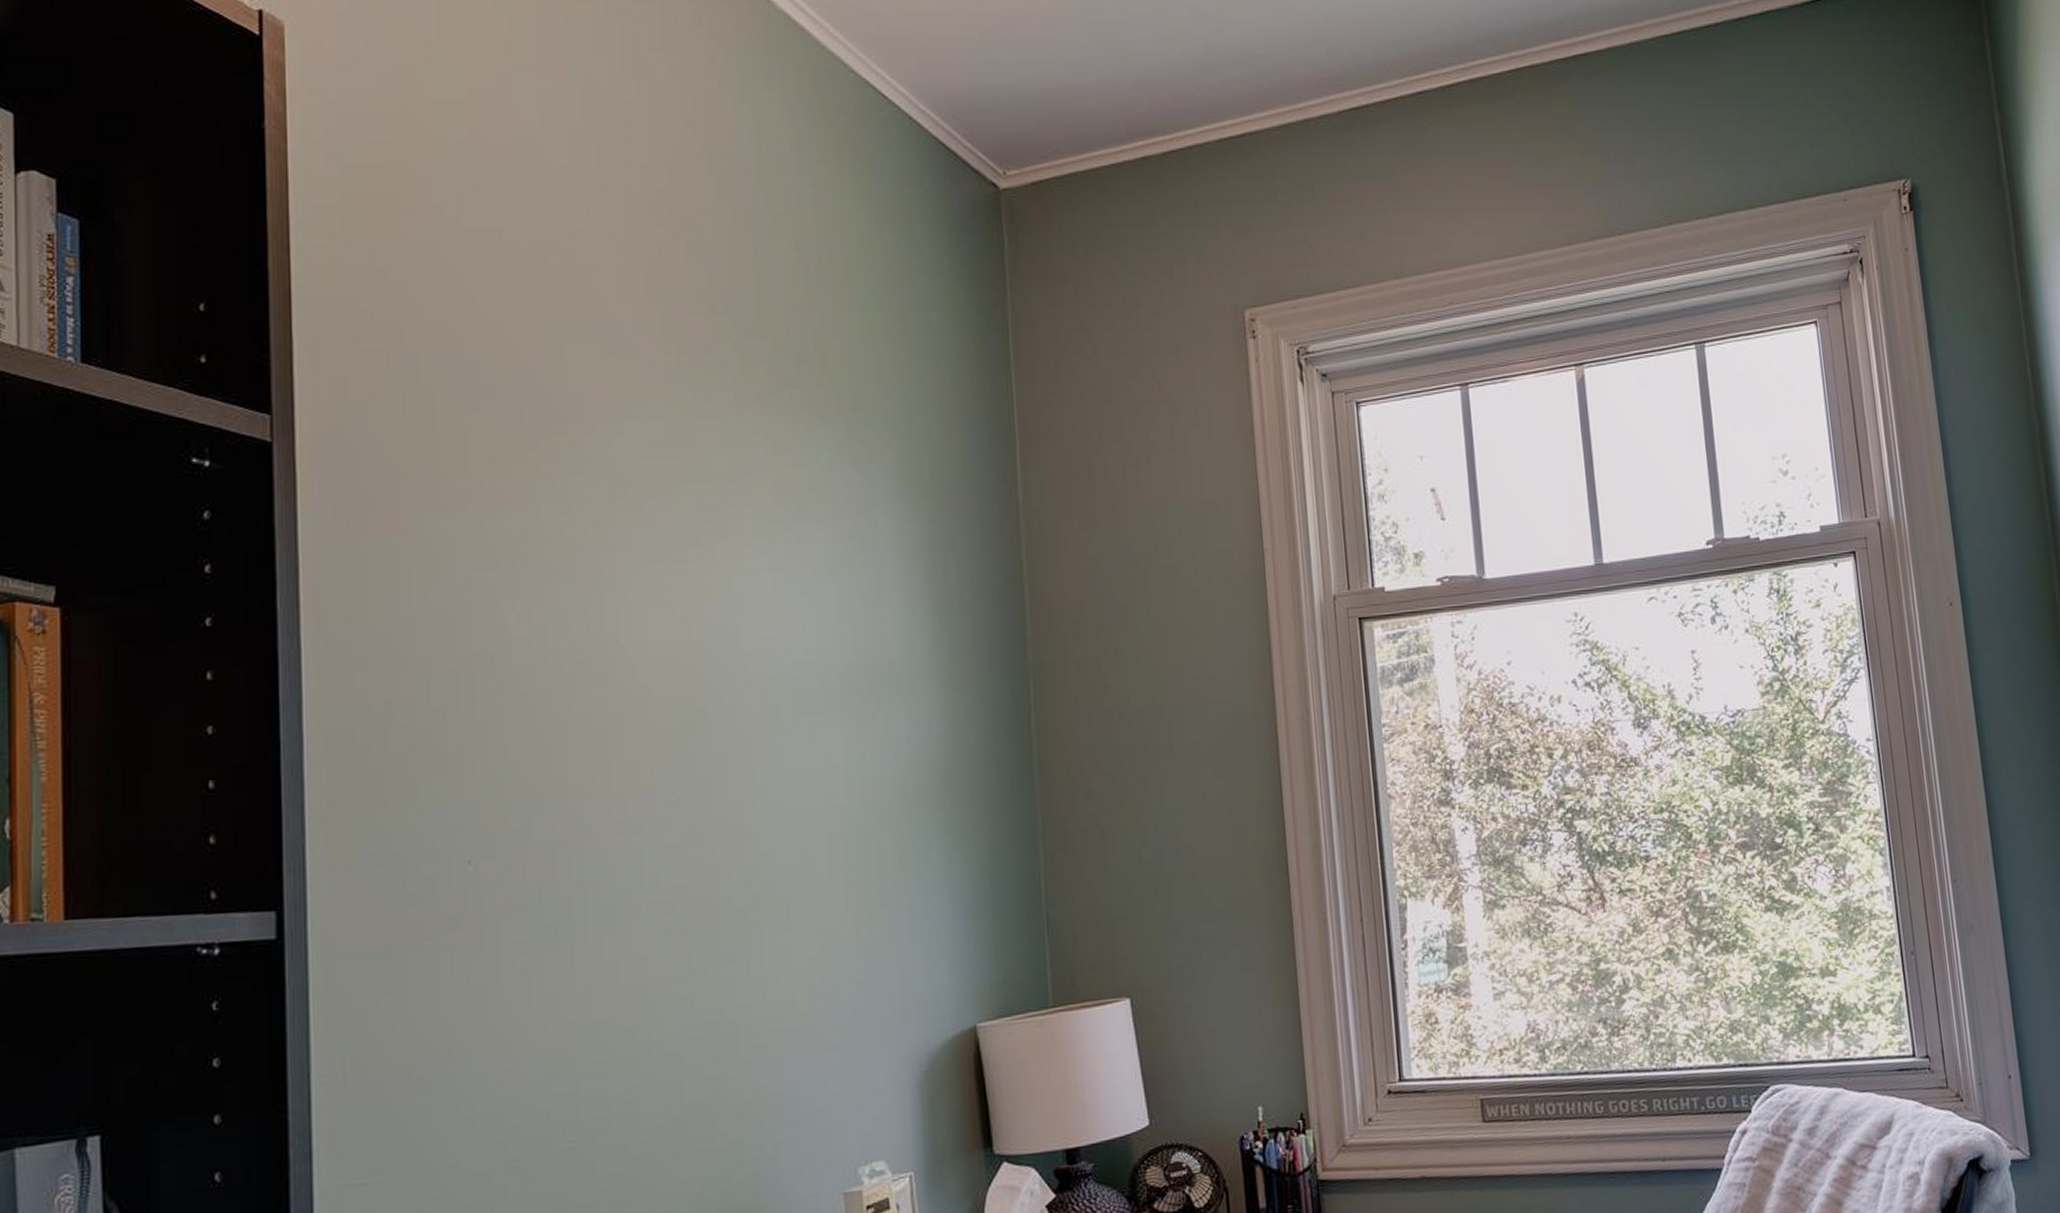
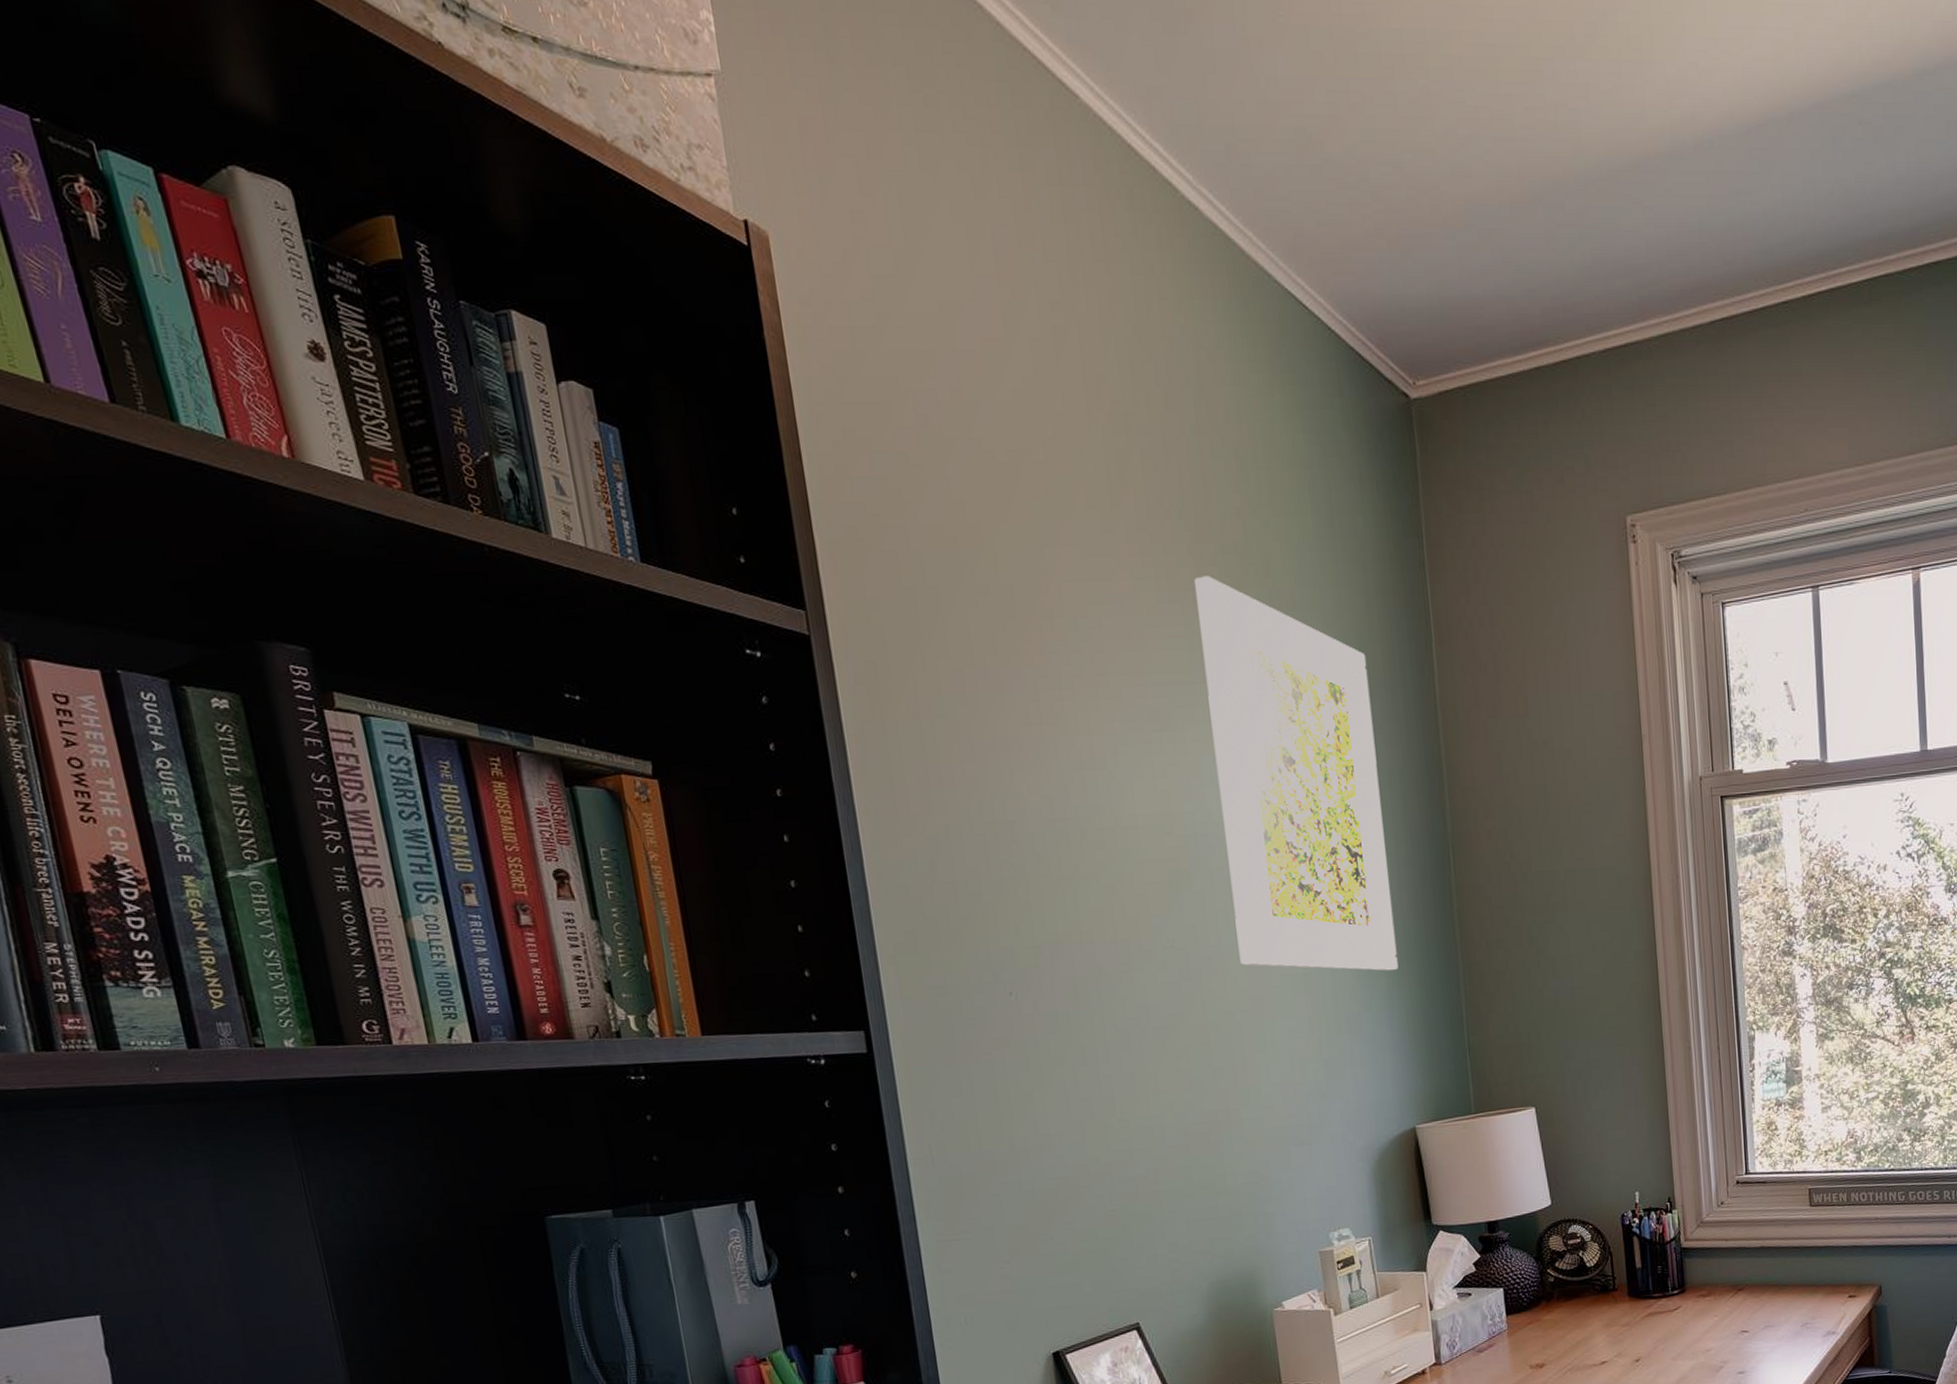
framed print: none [737,375,962,830] -> present [1194,576,1399,971]

